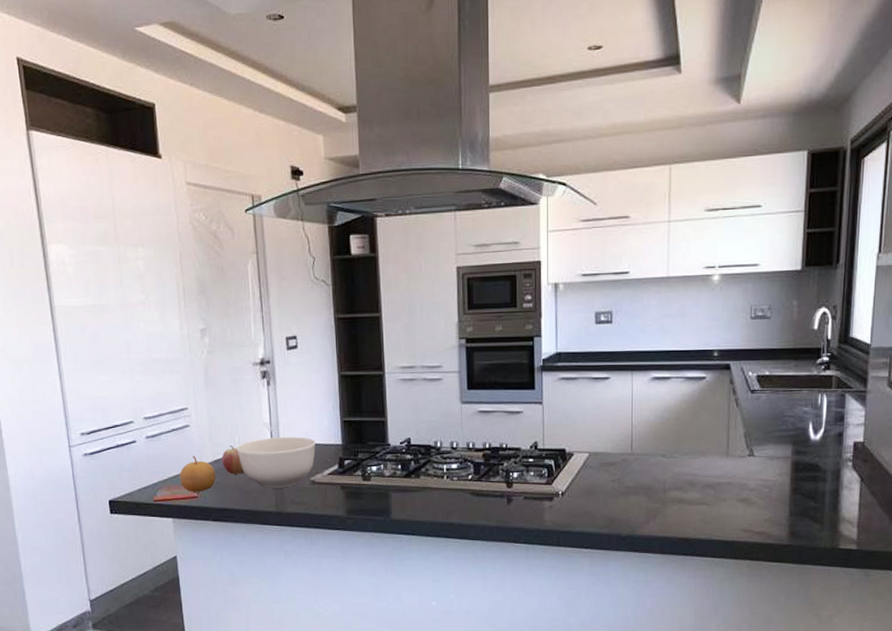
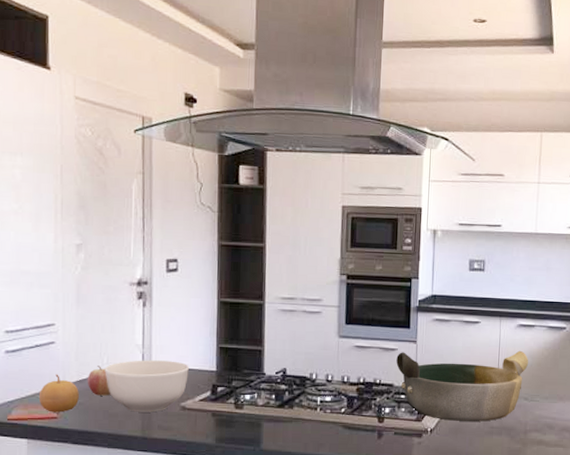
cooking pot: none [522,405,665,483] -> present [396,350,528,422]

